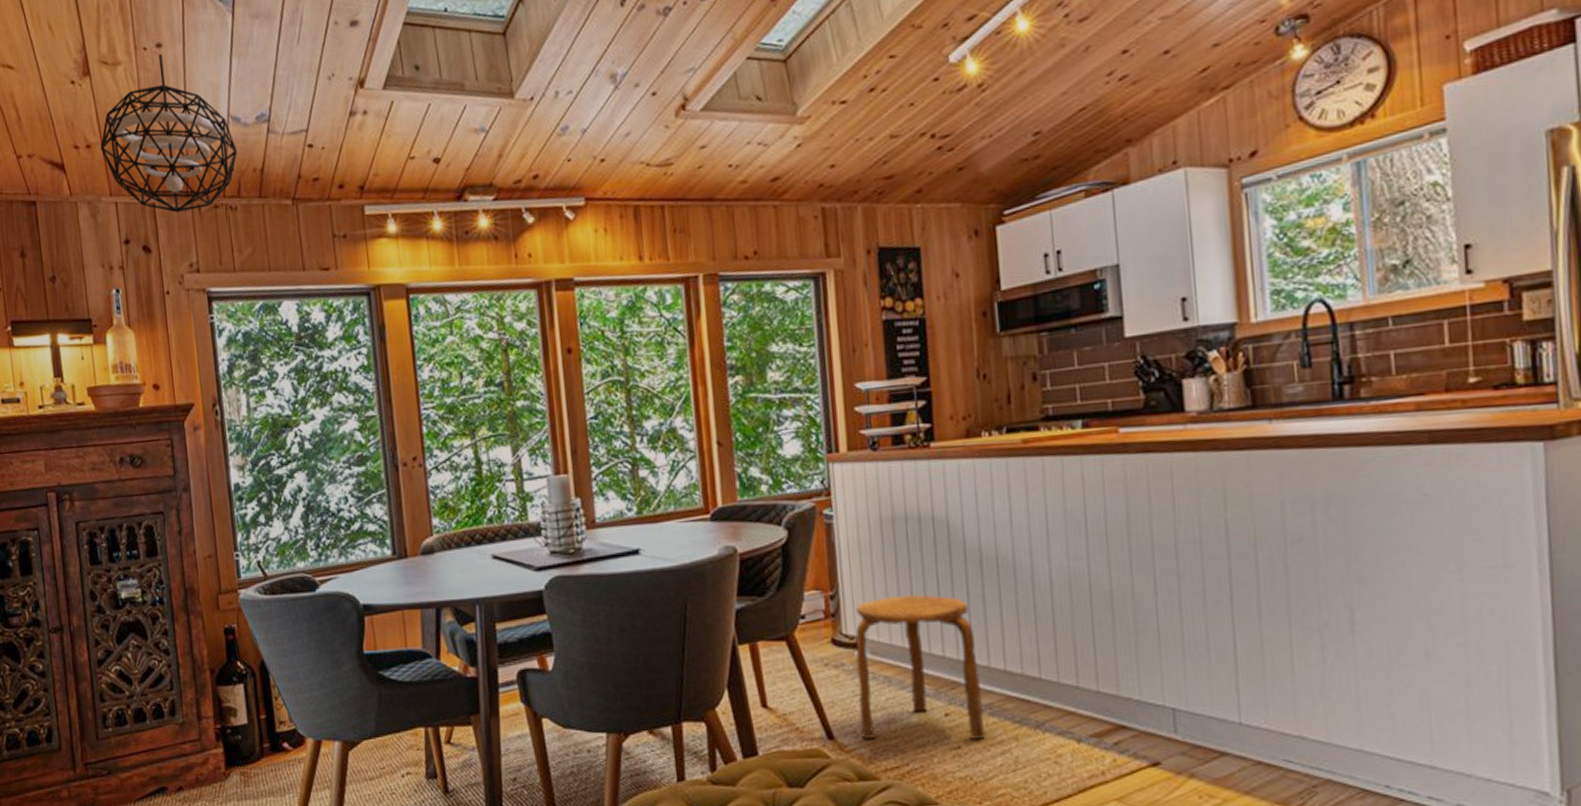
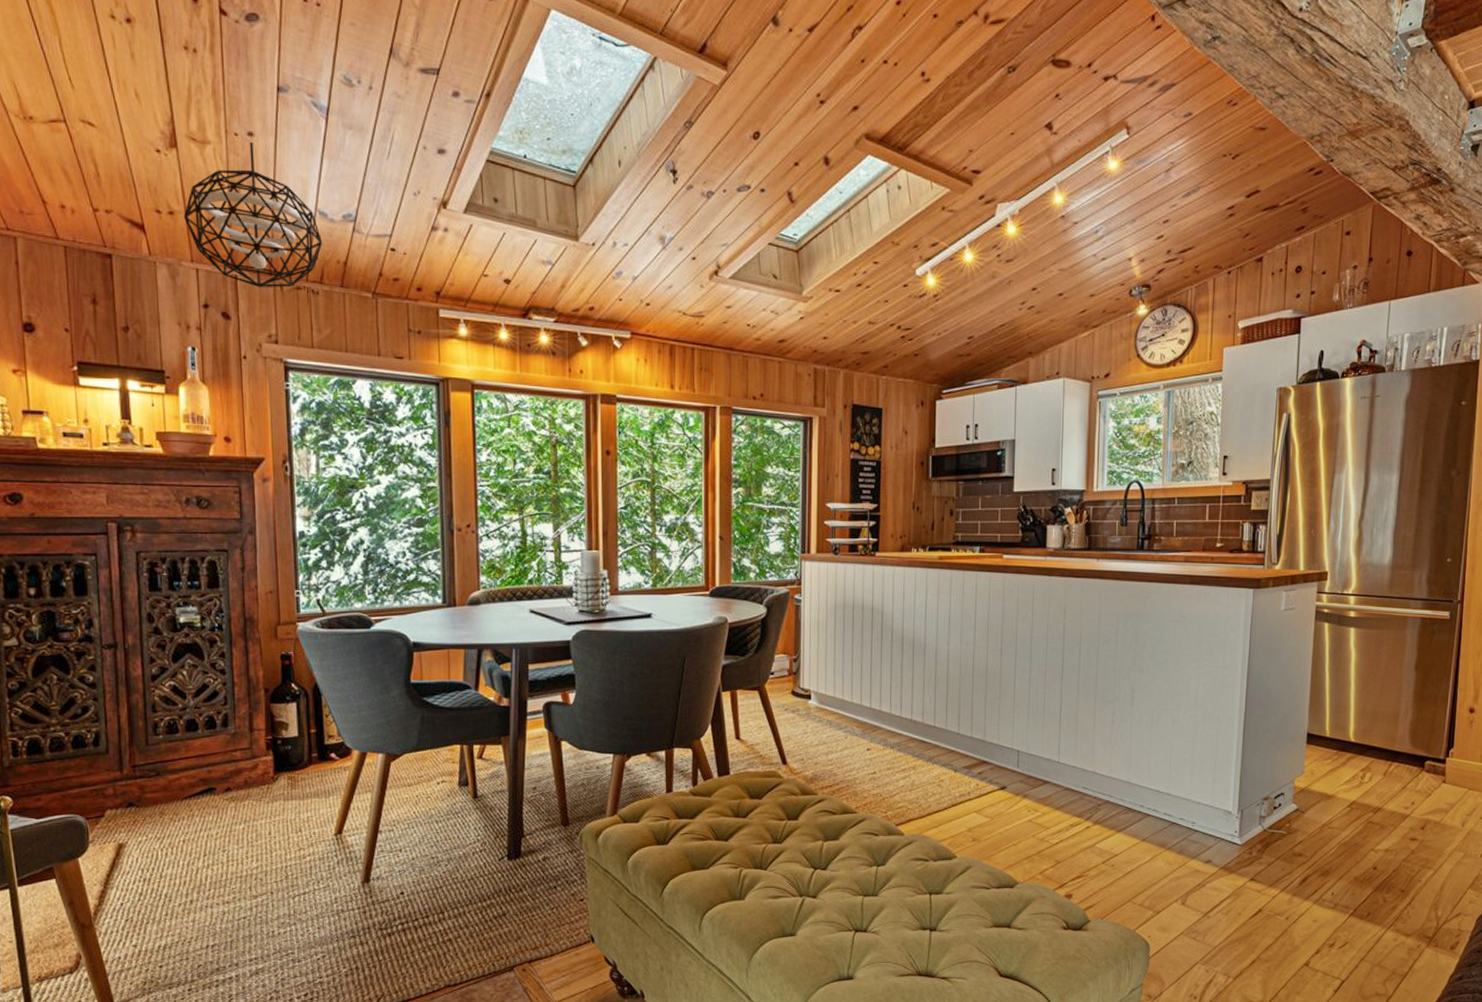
stool: present [855,594,986,739] -> none [807,661,894,767]

